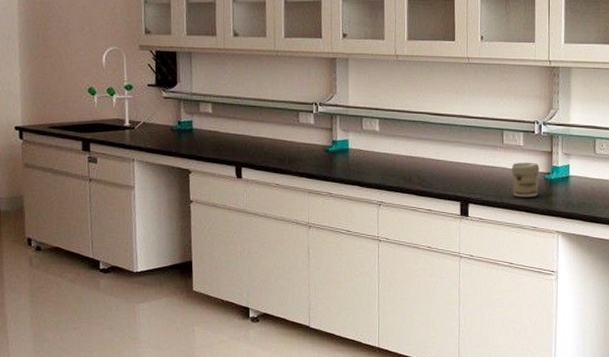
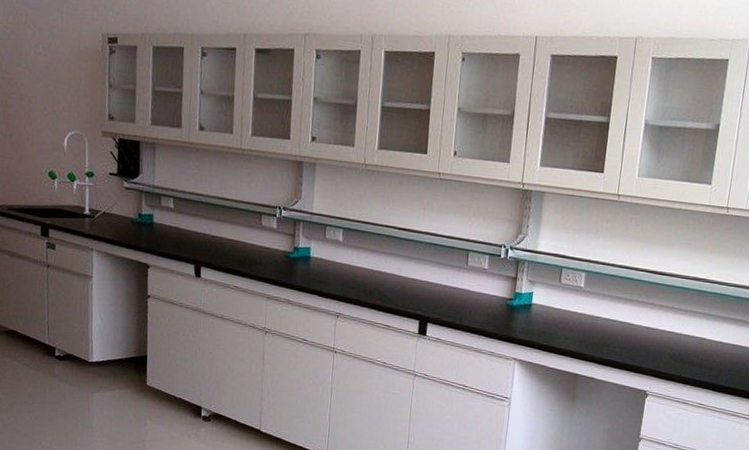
jar: present [512,162,540,198] -> none [472,285,503,322]

